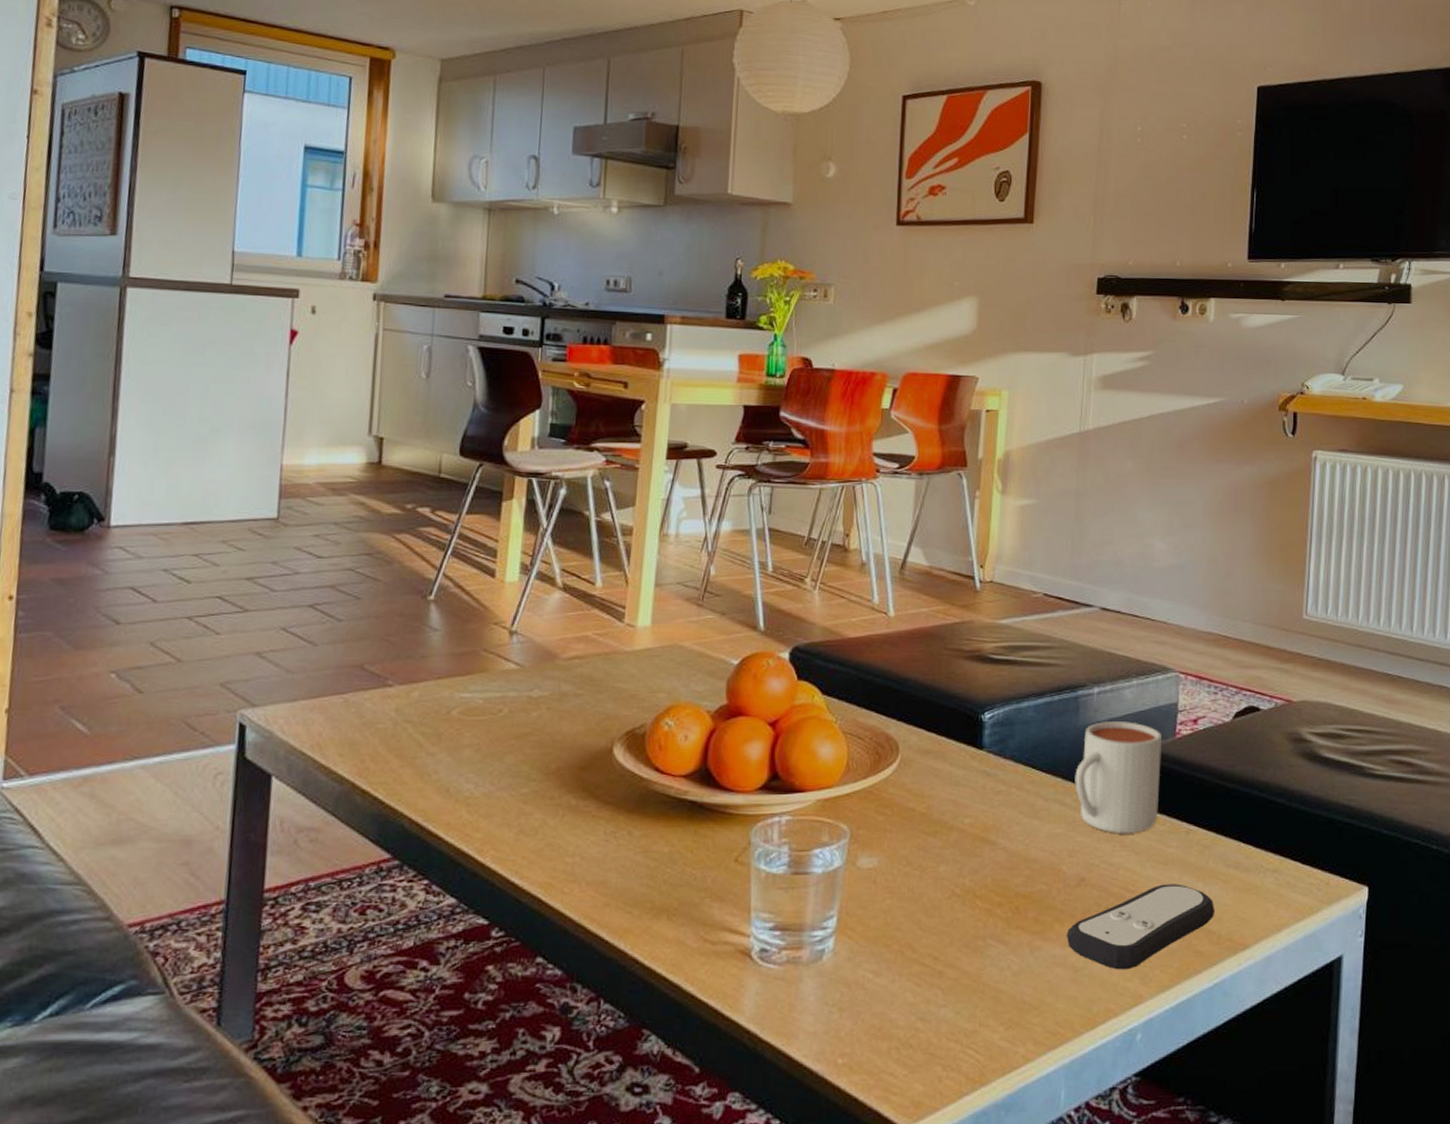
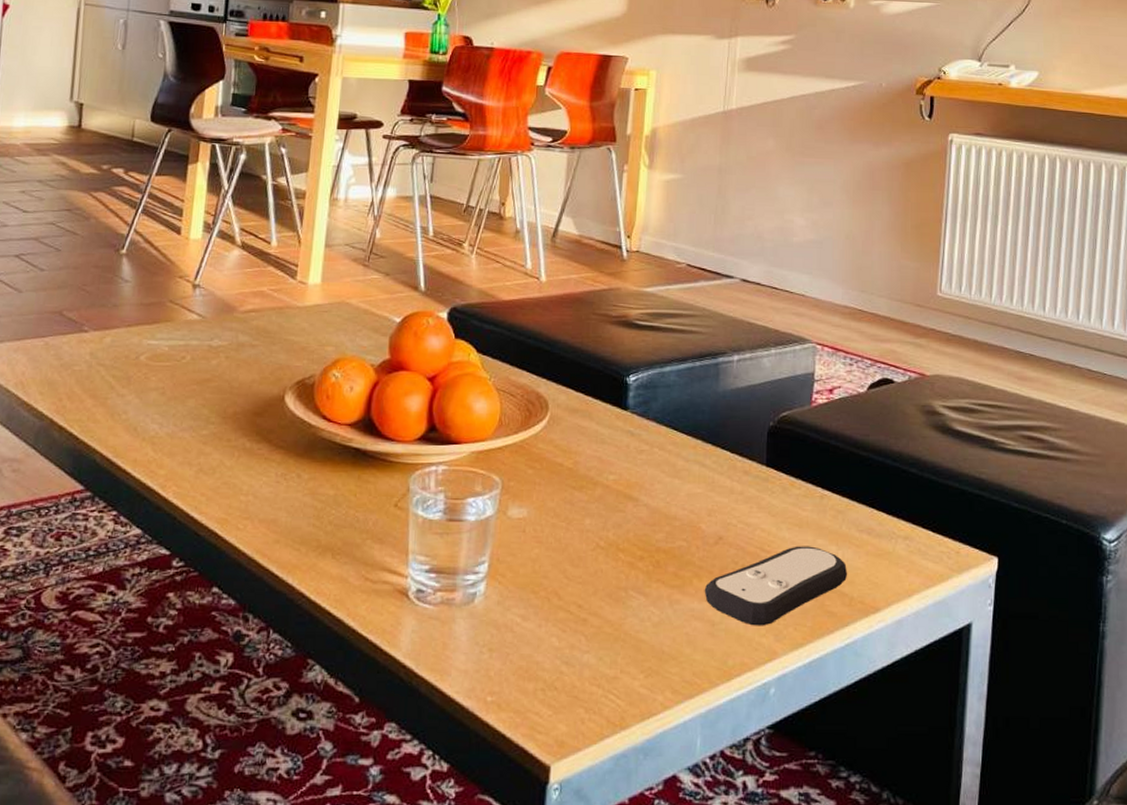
mug: present [1075,722,1161,833] -> none [714,388,798,496]

